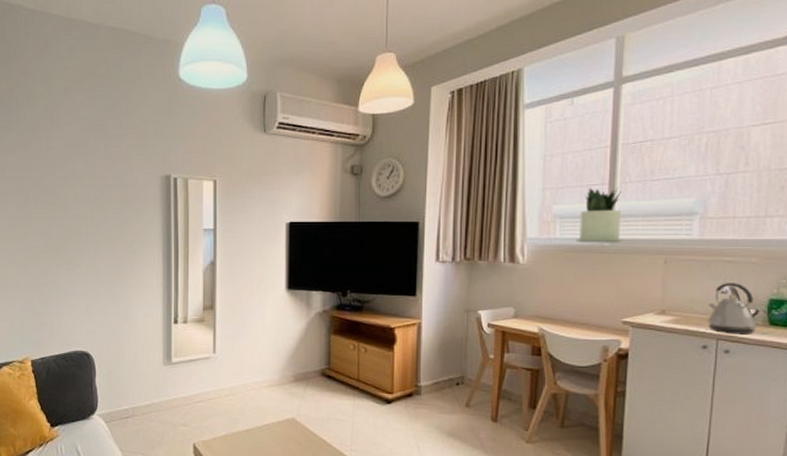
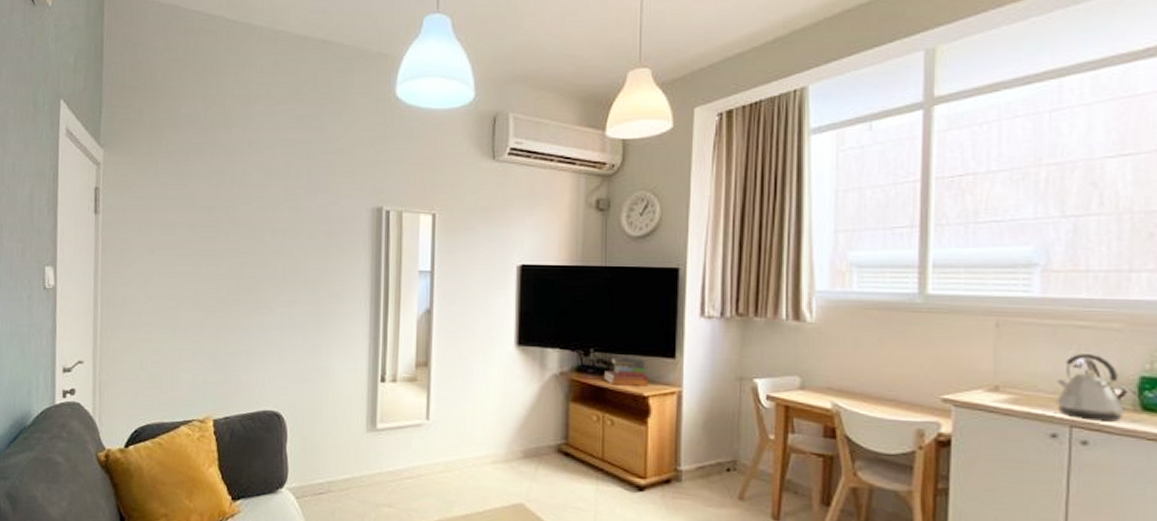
books: none [359,297,395,320] -> present [604,357,649,386]
planter: present [575,187,624,243] -> none [878,230,942,300]

